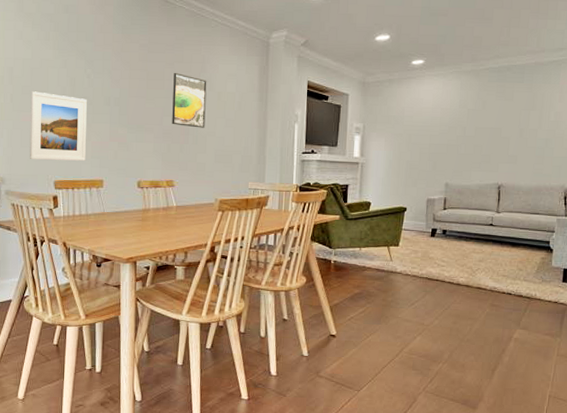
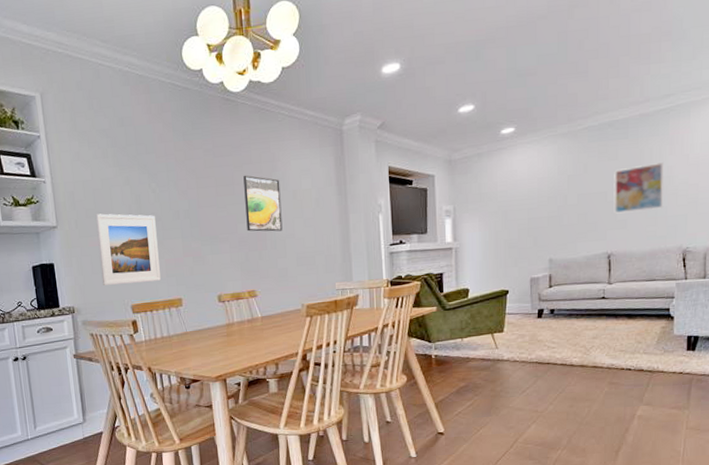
wall art: none [506,108,553,150] -> present [613,162,664,214]

